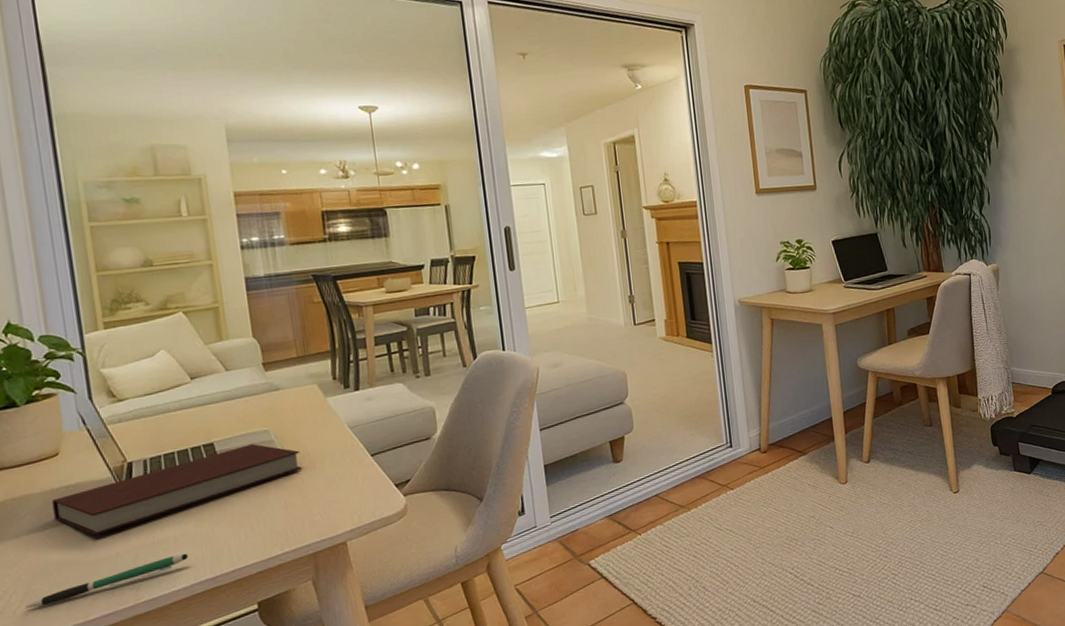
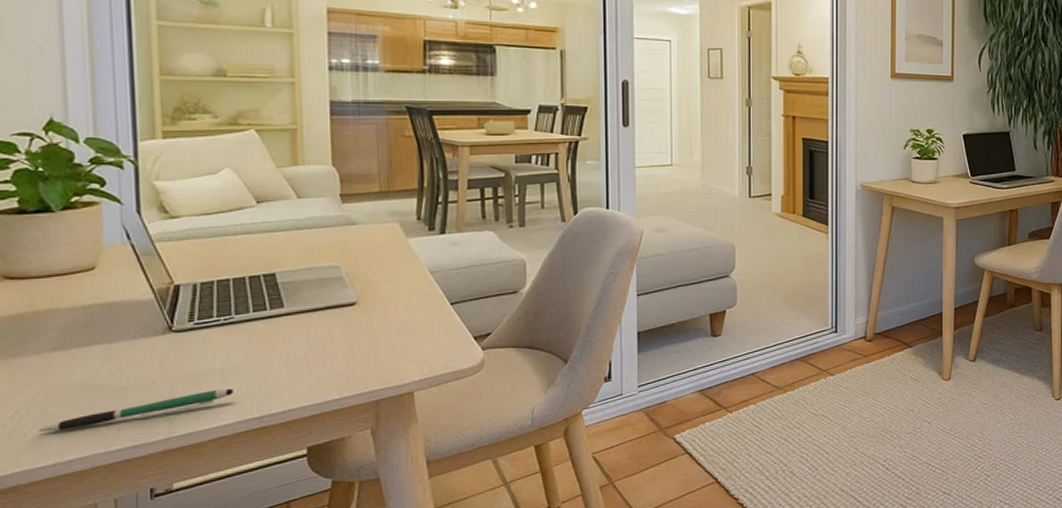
notebook: present [52,444,302,536] -> none [82,279,373,361]

